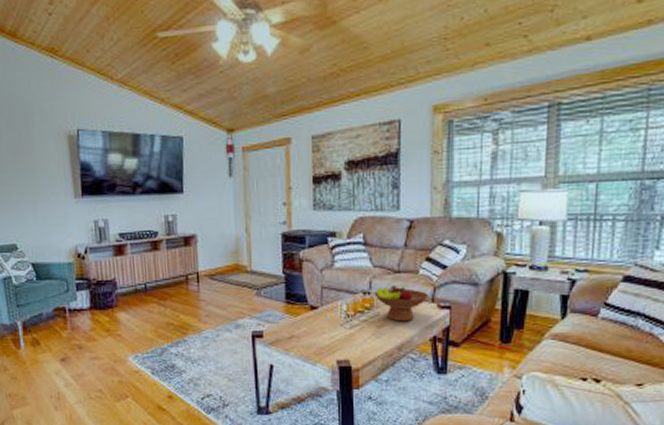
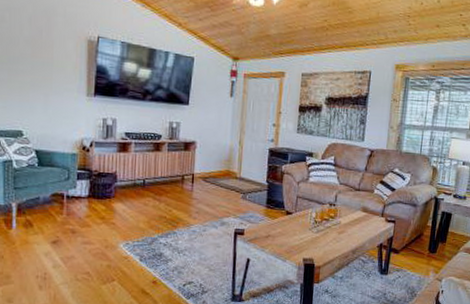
fruit bowl: present [374,286,429,322] -> none [338,201,380,231]

